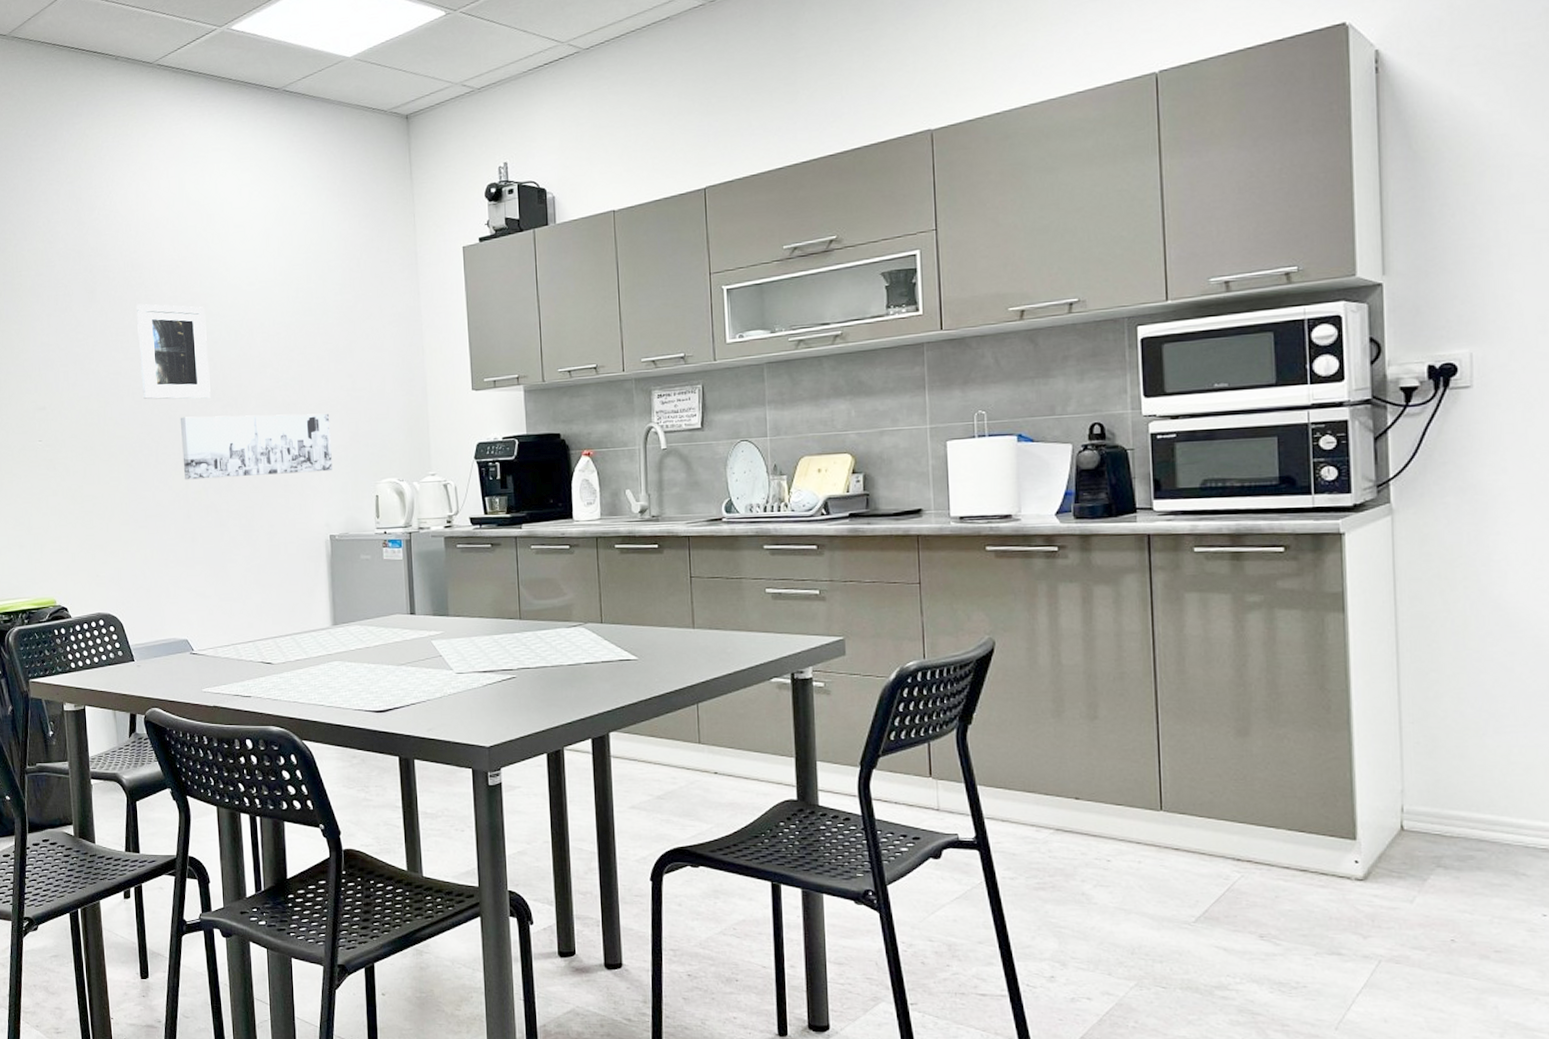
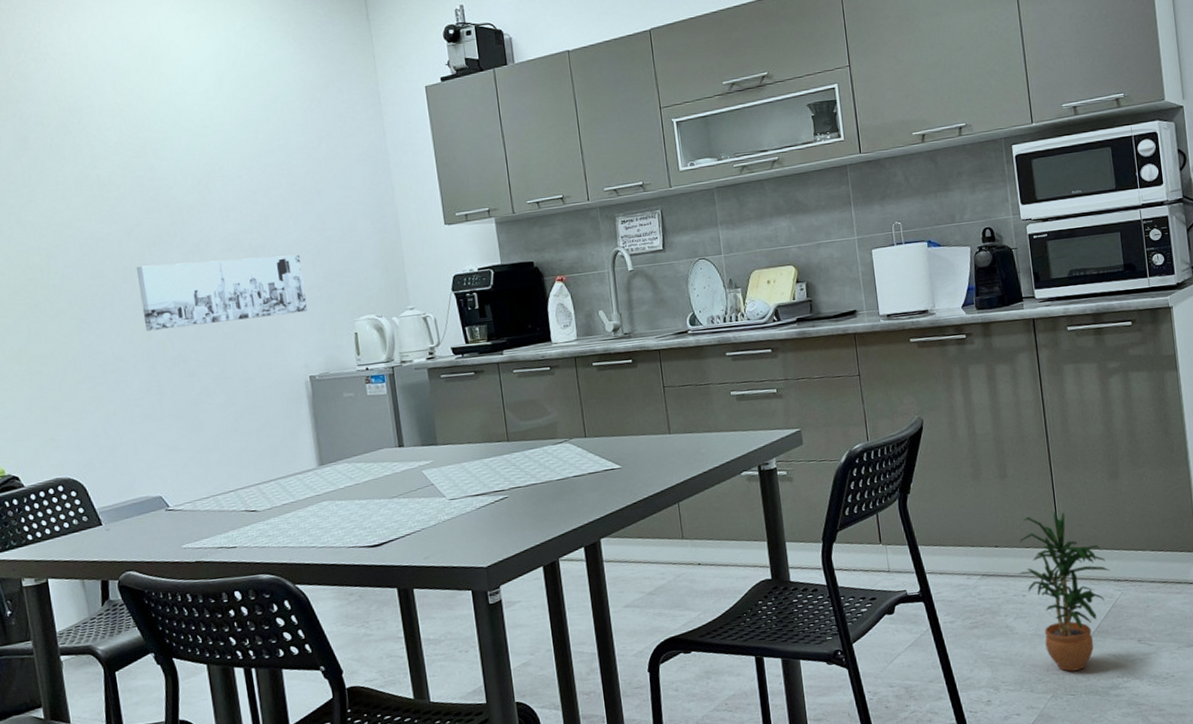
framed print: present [136,303,211,400] -> none [77,150,169,251]
potted plant: none [1103,765,1228,960] -> present [1018,510,1110,672]

